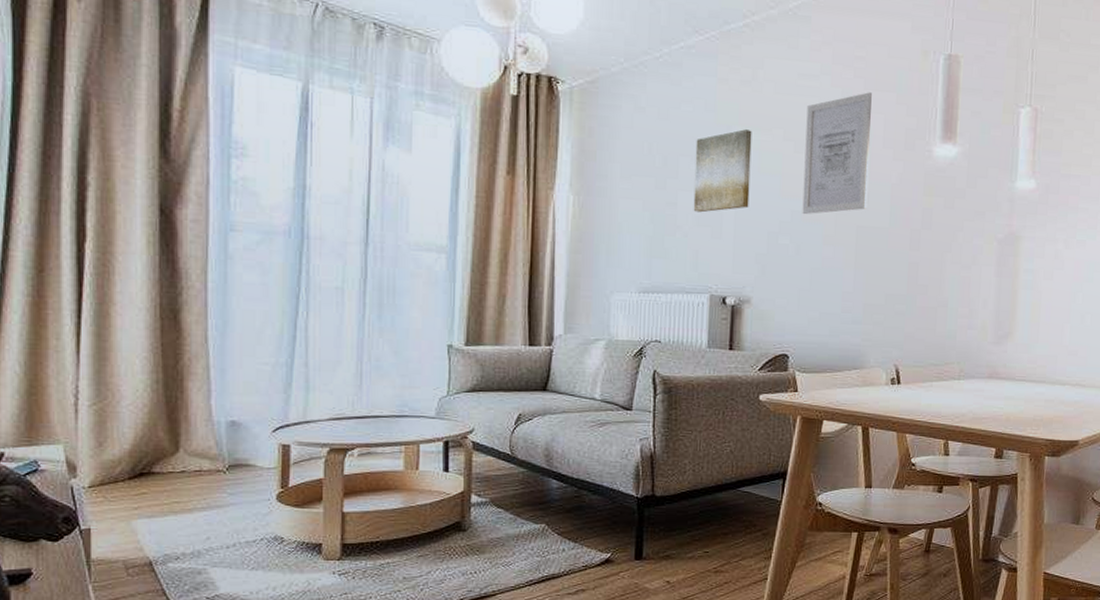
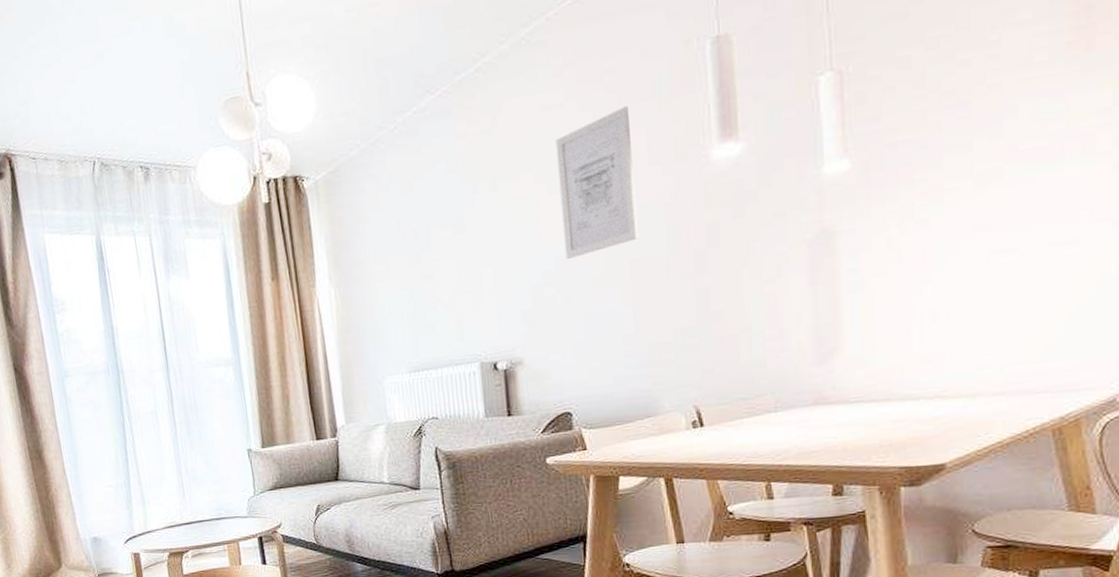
wall art: present [693,129,752,213] -> none [443,181,508,281]

